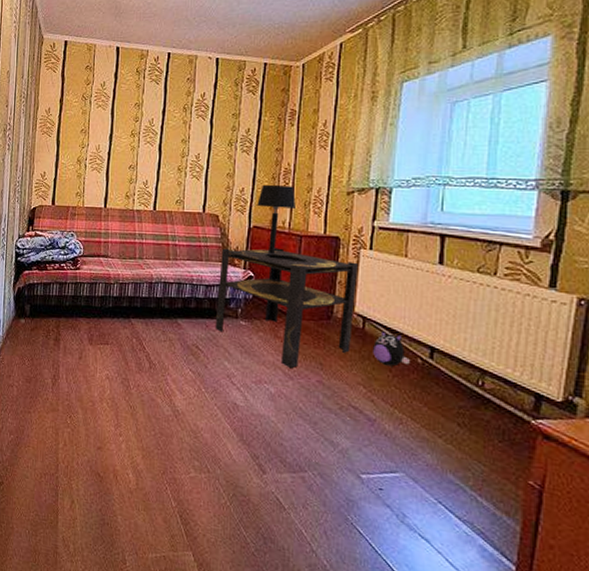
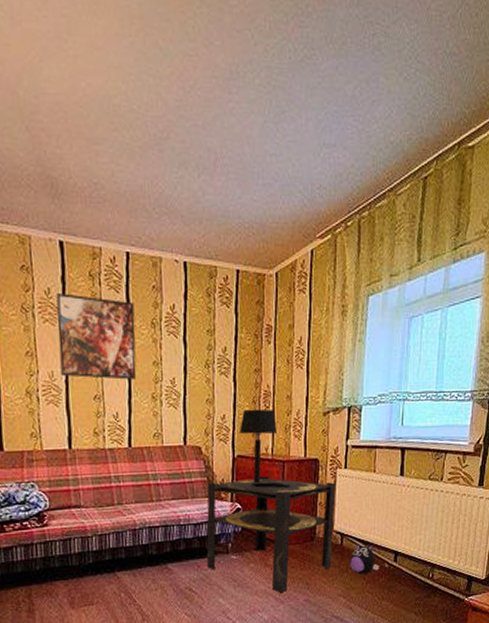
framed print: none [106,85,170,154] -> present [56,293,137,380]

